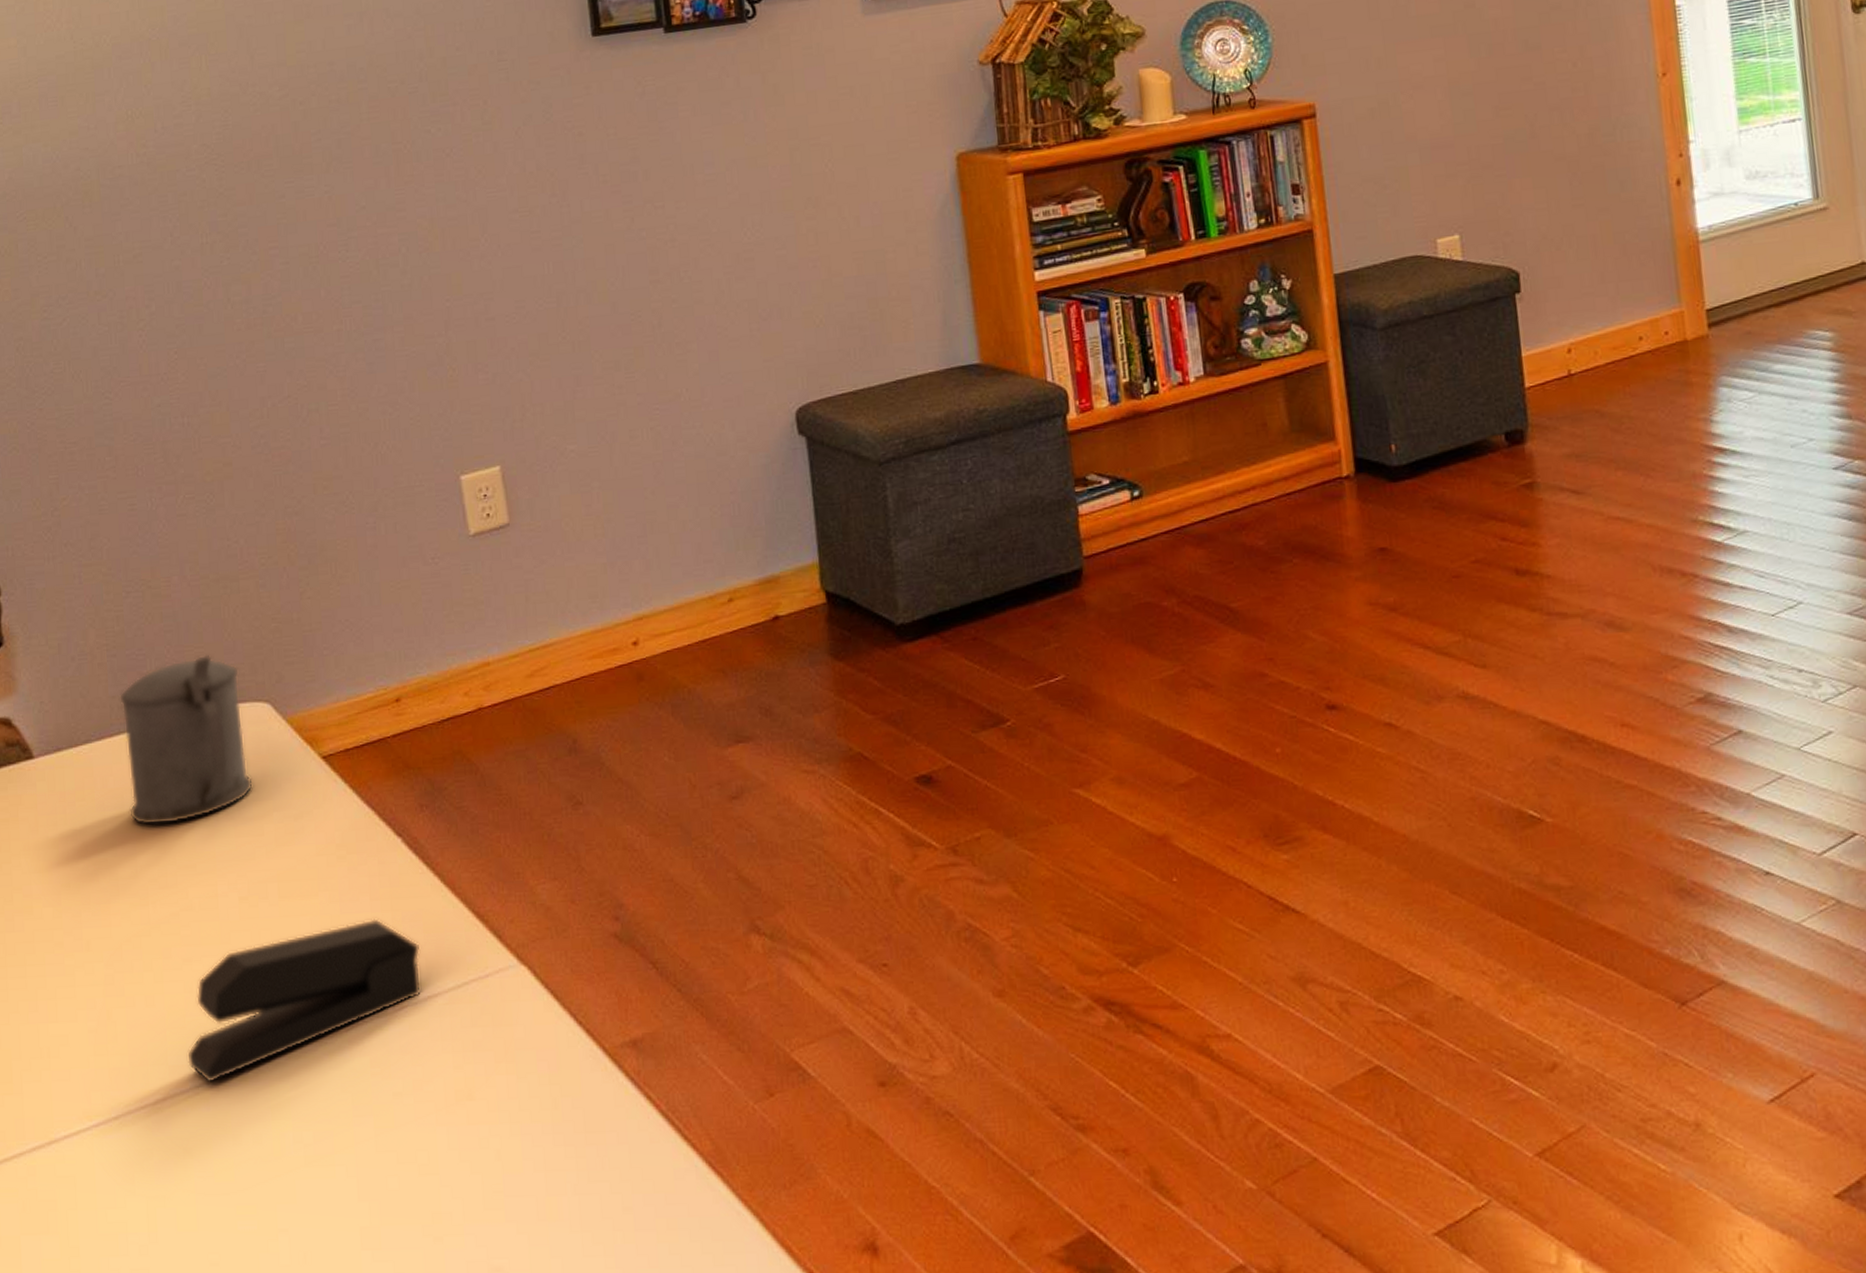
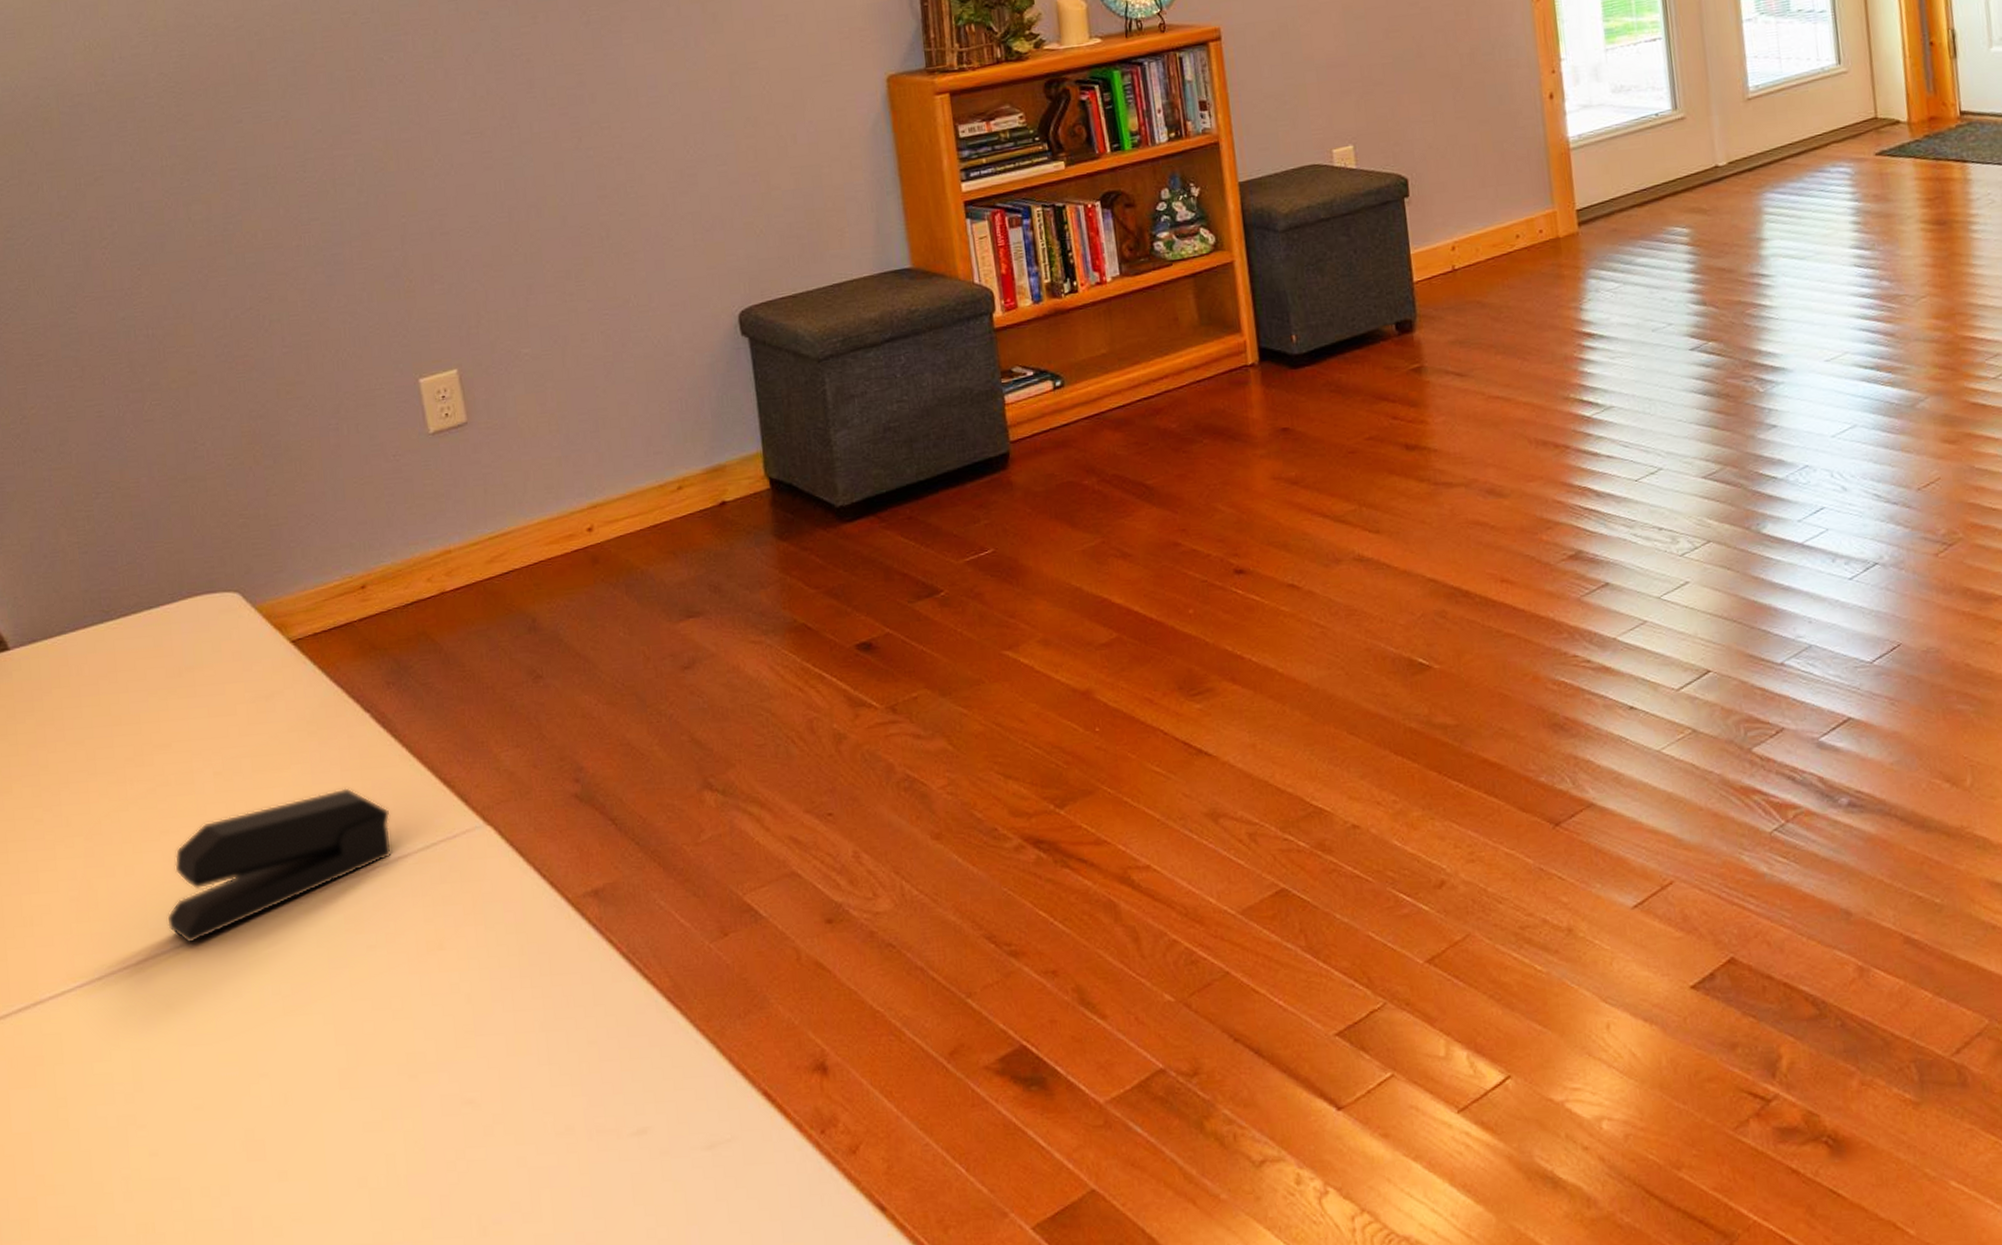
beer stein: present [120,654,253,826] -> none [92,549,225,710]

